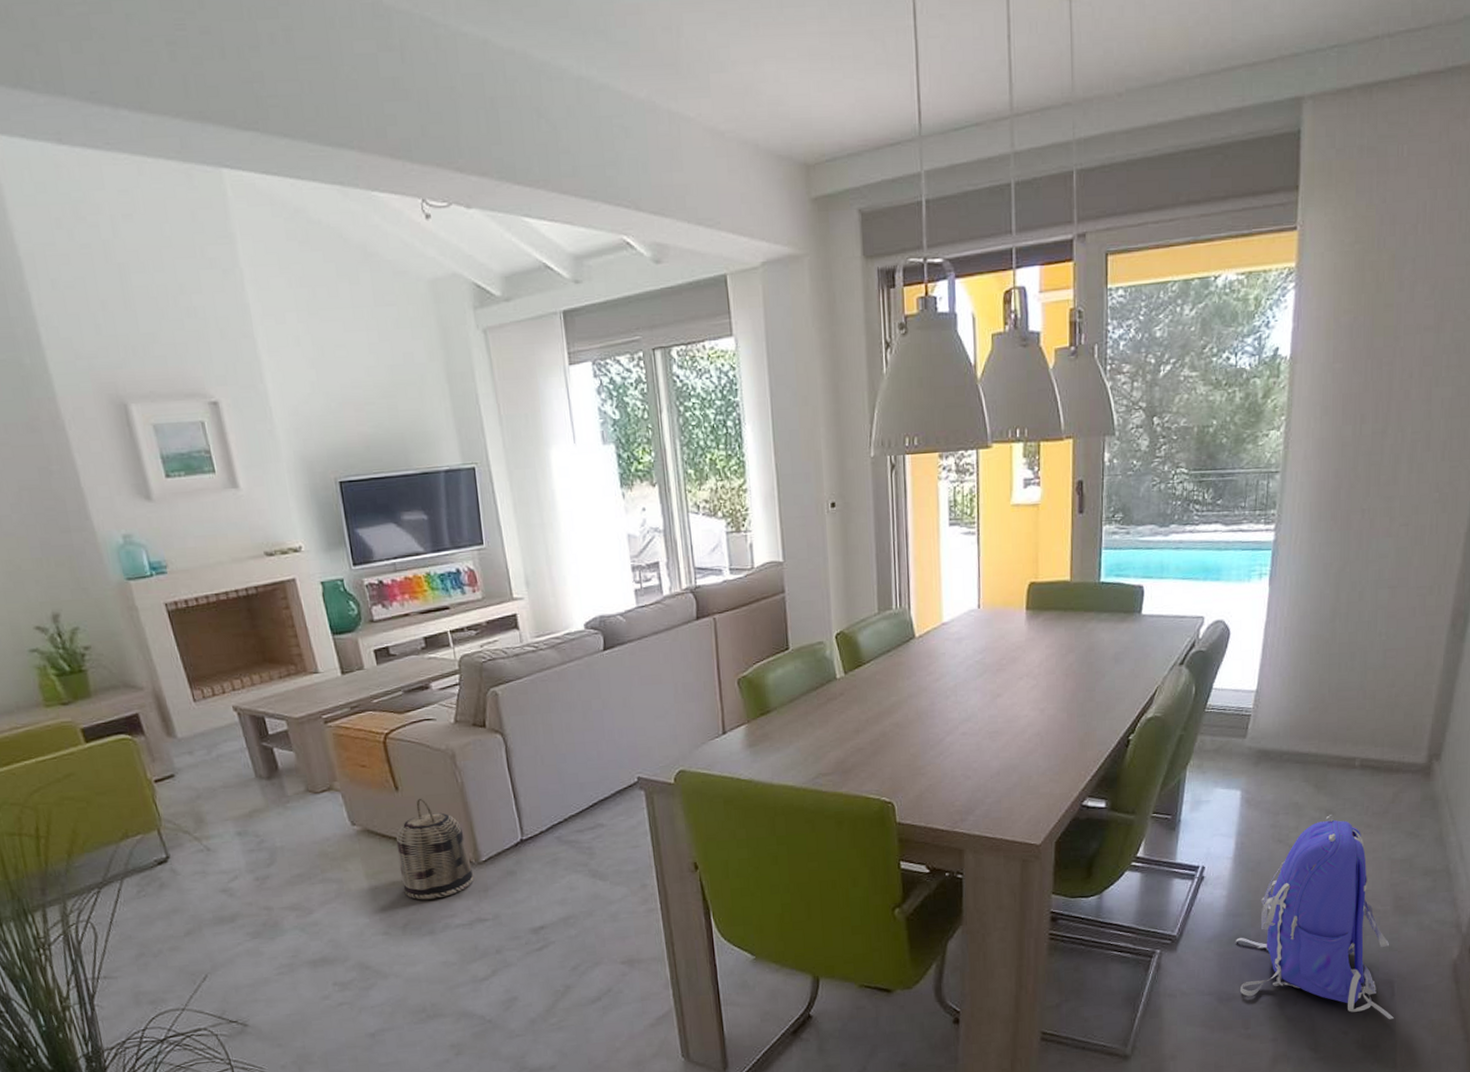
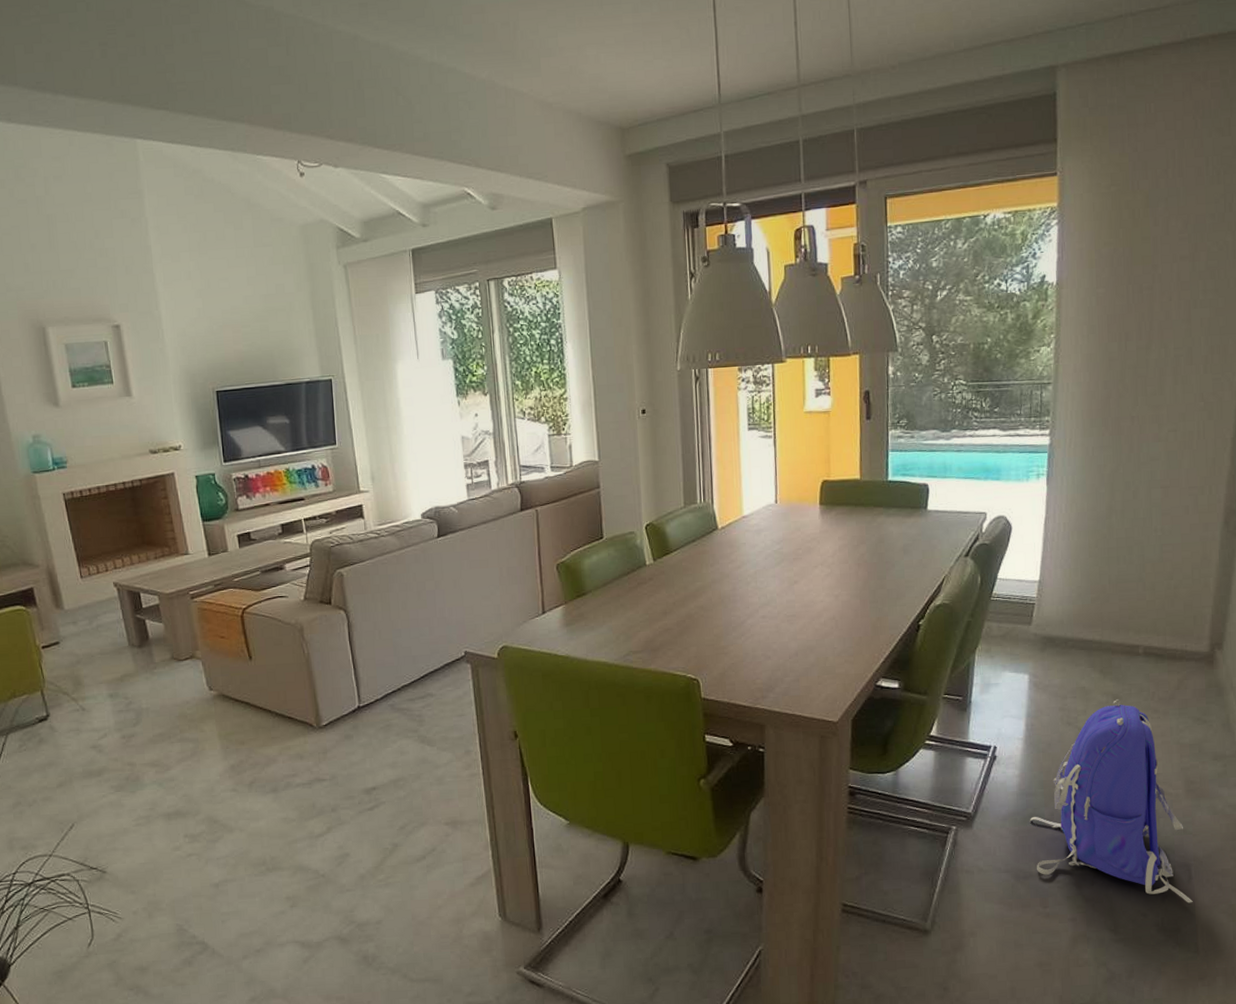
basket: present [396,798,474,900] -> none [247,666,315,760]

